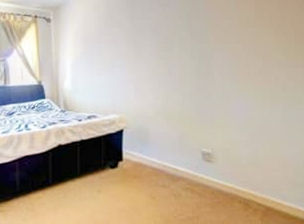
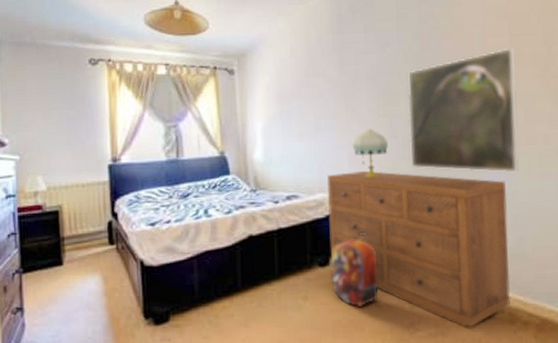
dresser: none [118,99,248,213] -> present [326,171,510,327]
backpack: none [118,143,153,199] -> present [330,232,378,308]
table lamp: none [138,67,164,104] -> present [352,128,388,178]
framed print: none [180,11,259,103] -> present [408,47,520,173]

